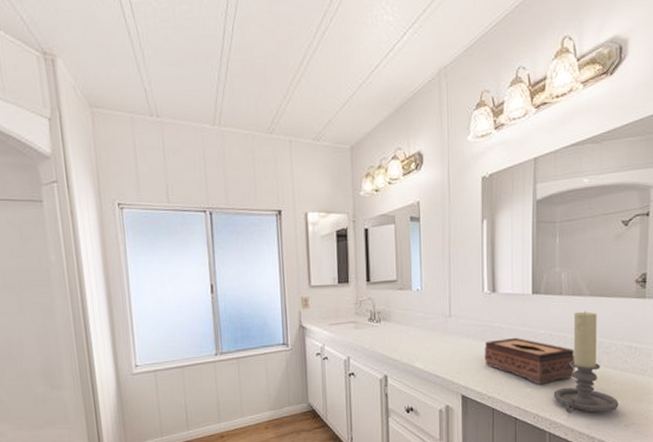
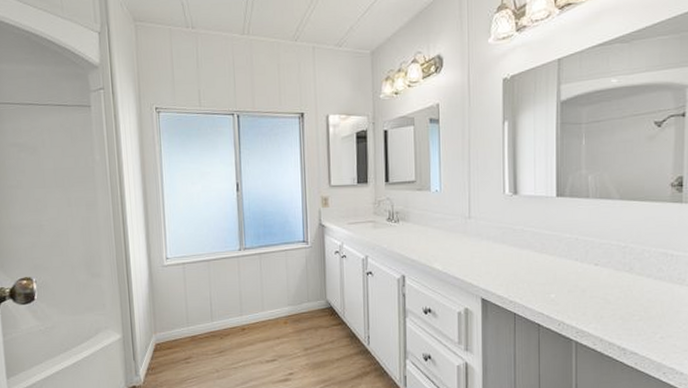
tissue box: present [484,338,575,384] -> none [505,241,604,290]
candle holder: present [553,310,619,414] -> none [580,214,653,323]

